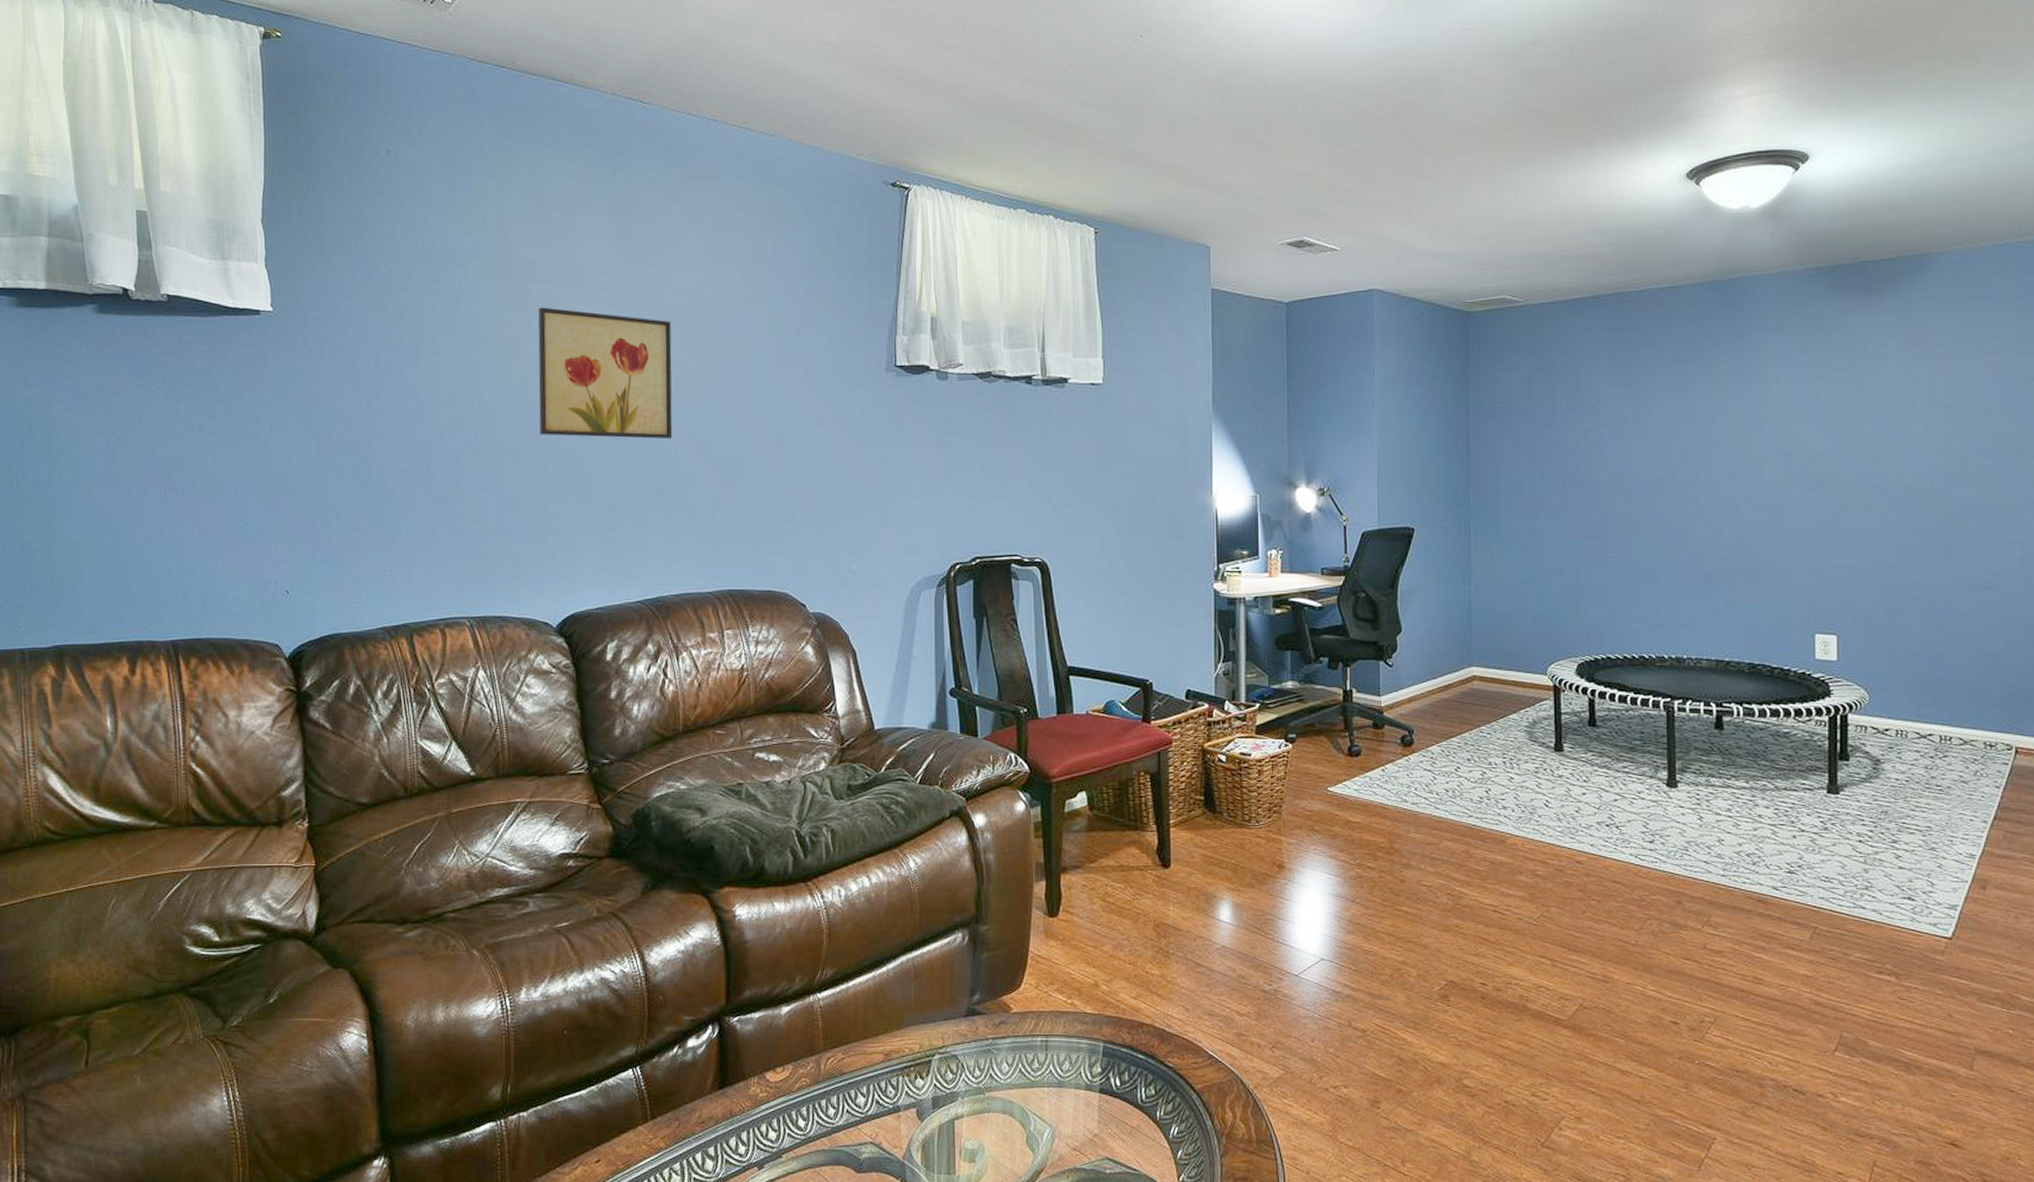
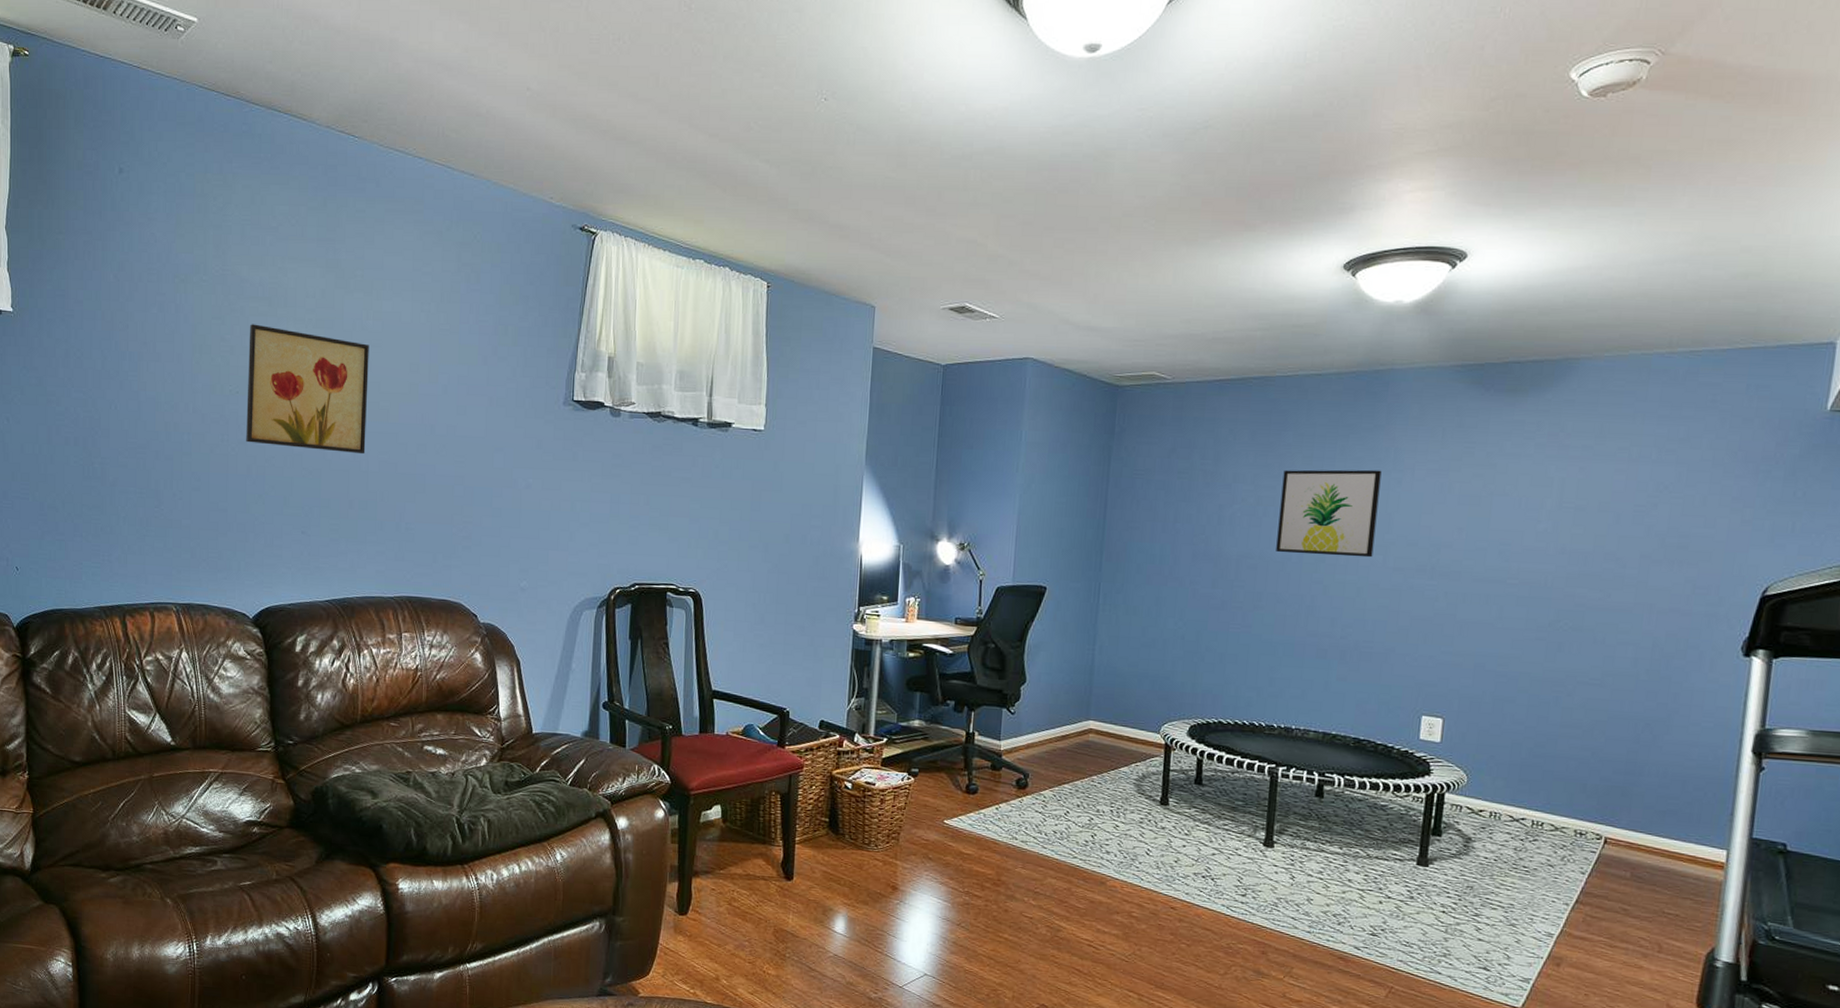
wall art: none [1647,381,1747,474] -> present [1276,469,1382,558]

